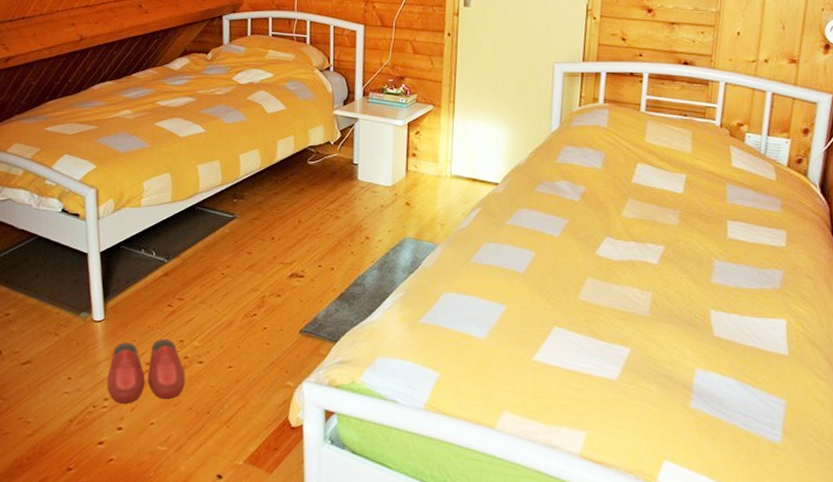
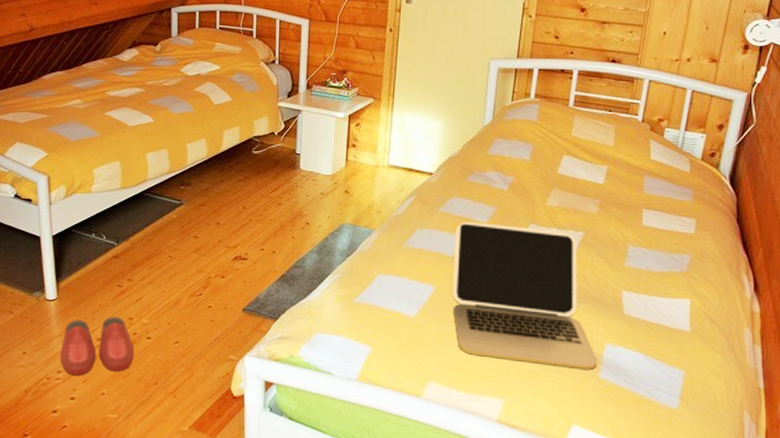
laptop: none [524,235,688,399] -> present [453,222,598,371]

